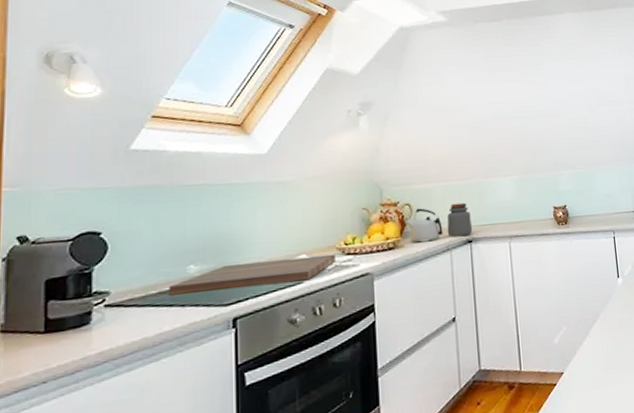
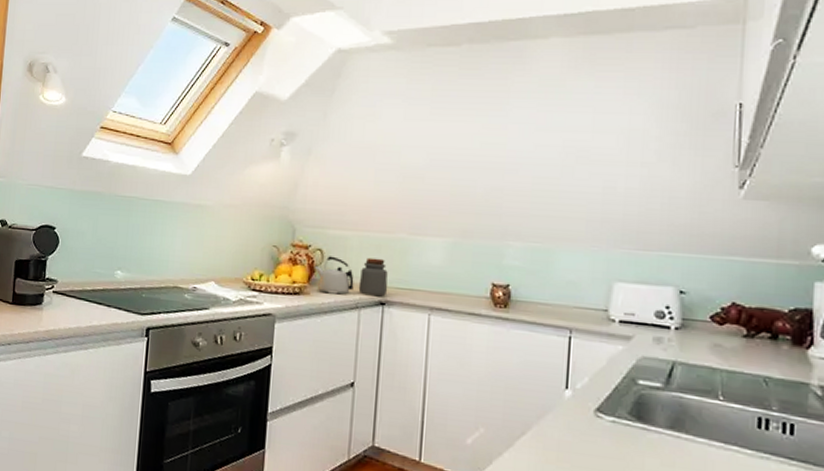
cutting board: present [169,254,335,296] -> none [100,277,241,308]

